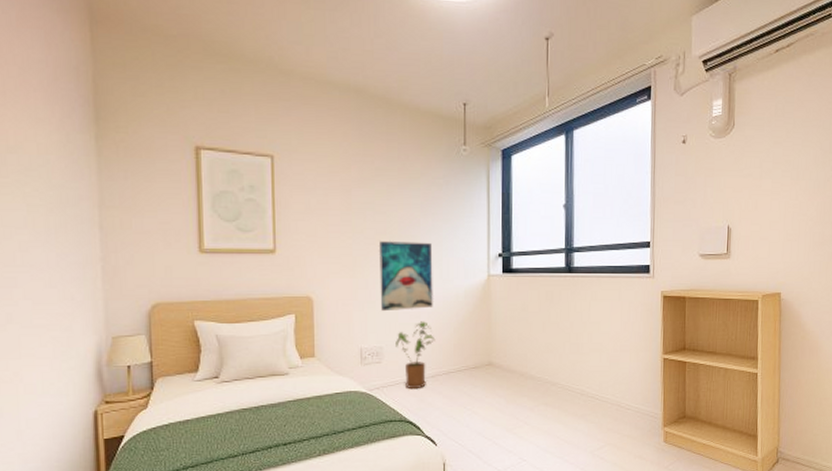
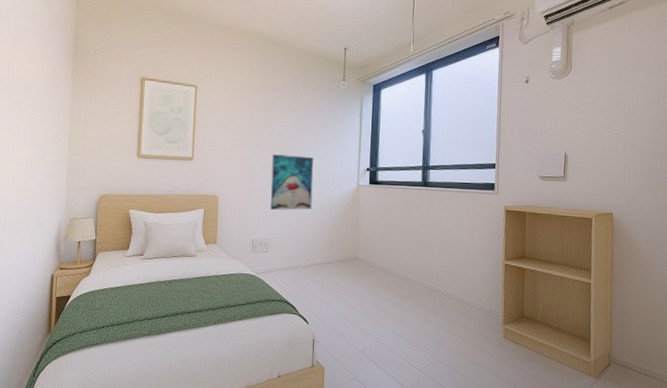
house plant: present [396,321,436,390] -> none [280,220,312,276]

